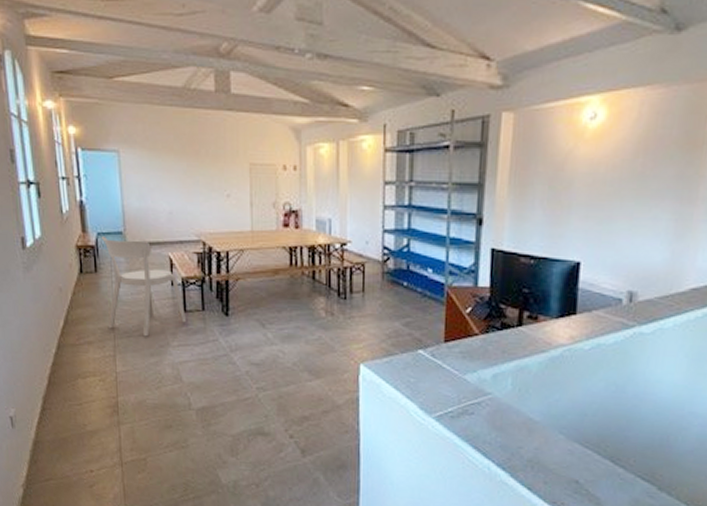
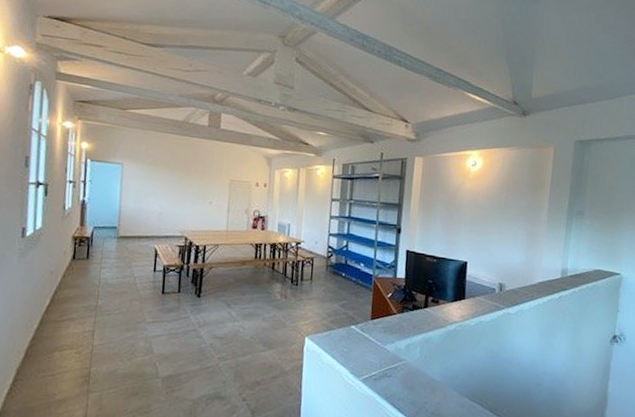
chair: present [102,235,187,337] -> none [91,229,164,315]

